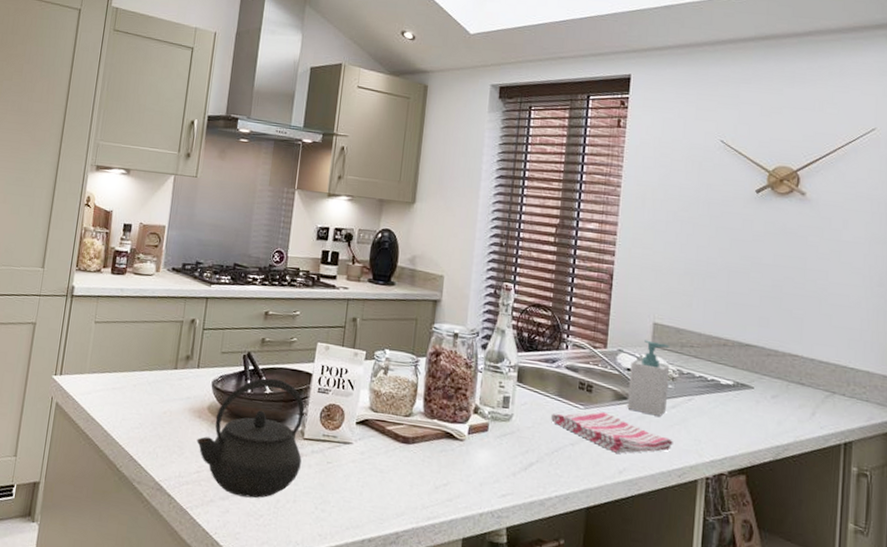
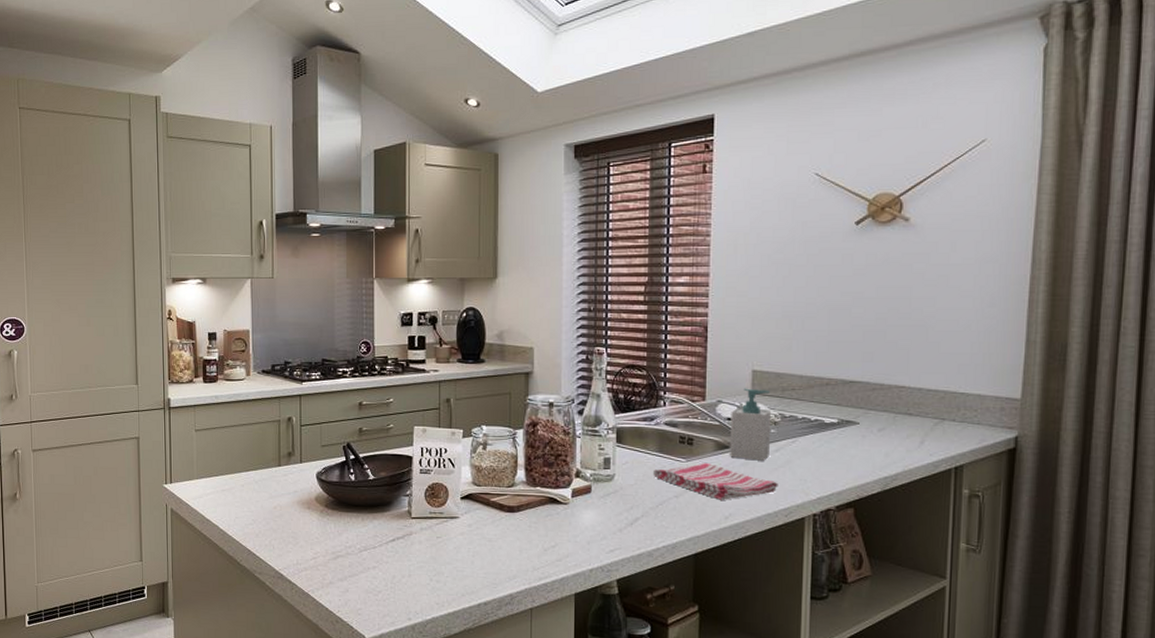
kettle: present [196,378,305,498] -> none [309,465,412,577]

